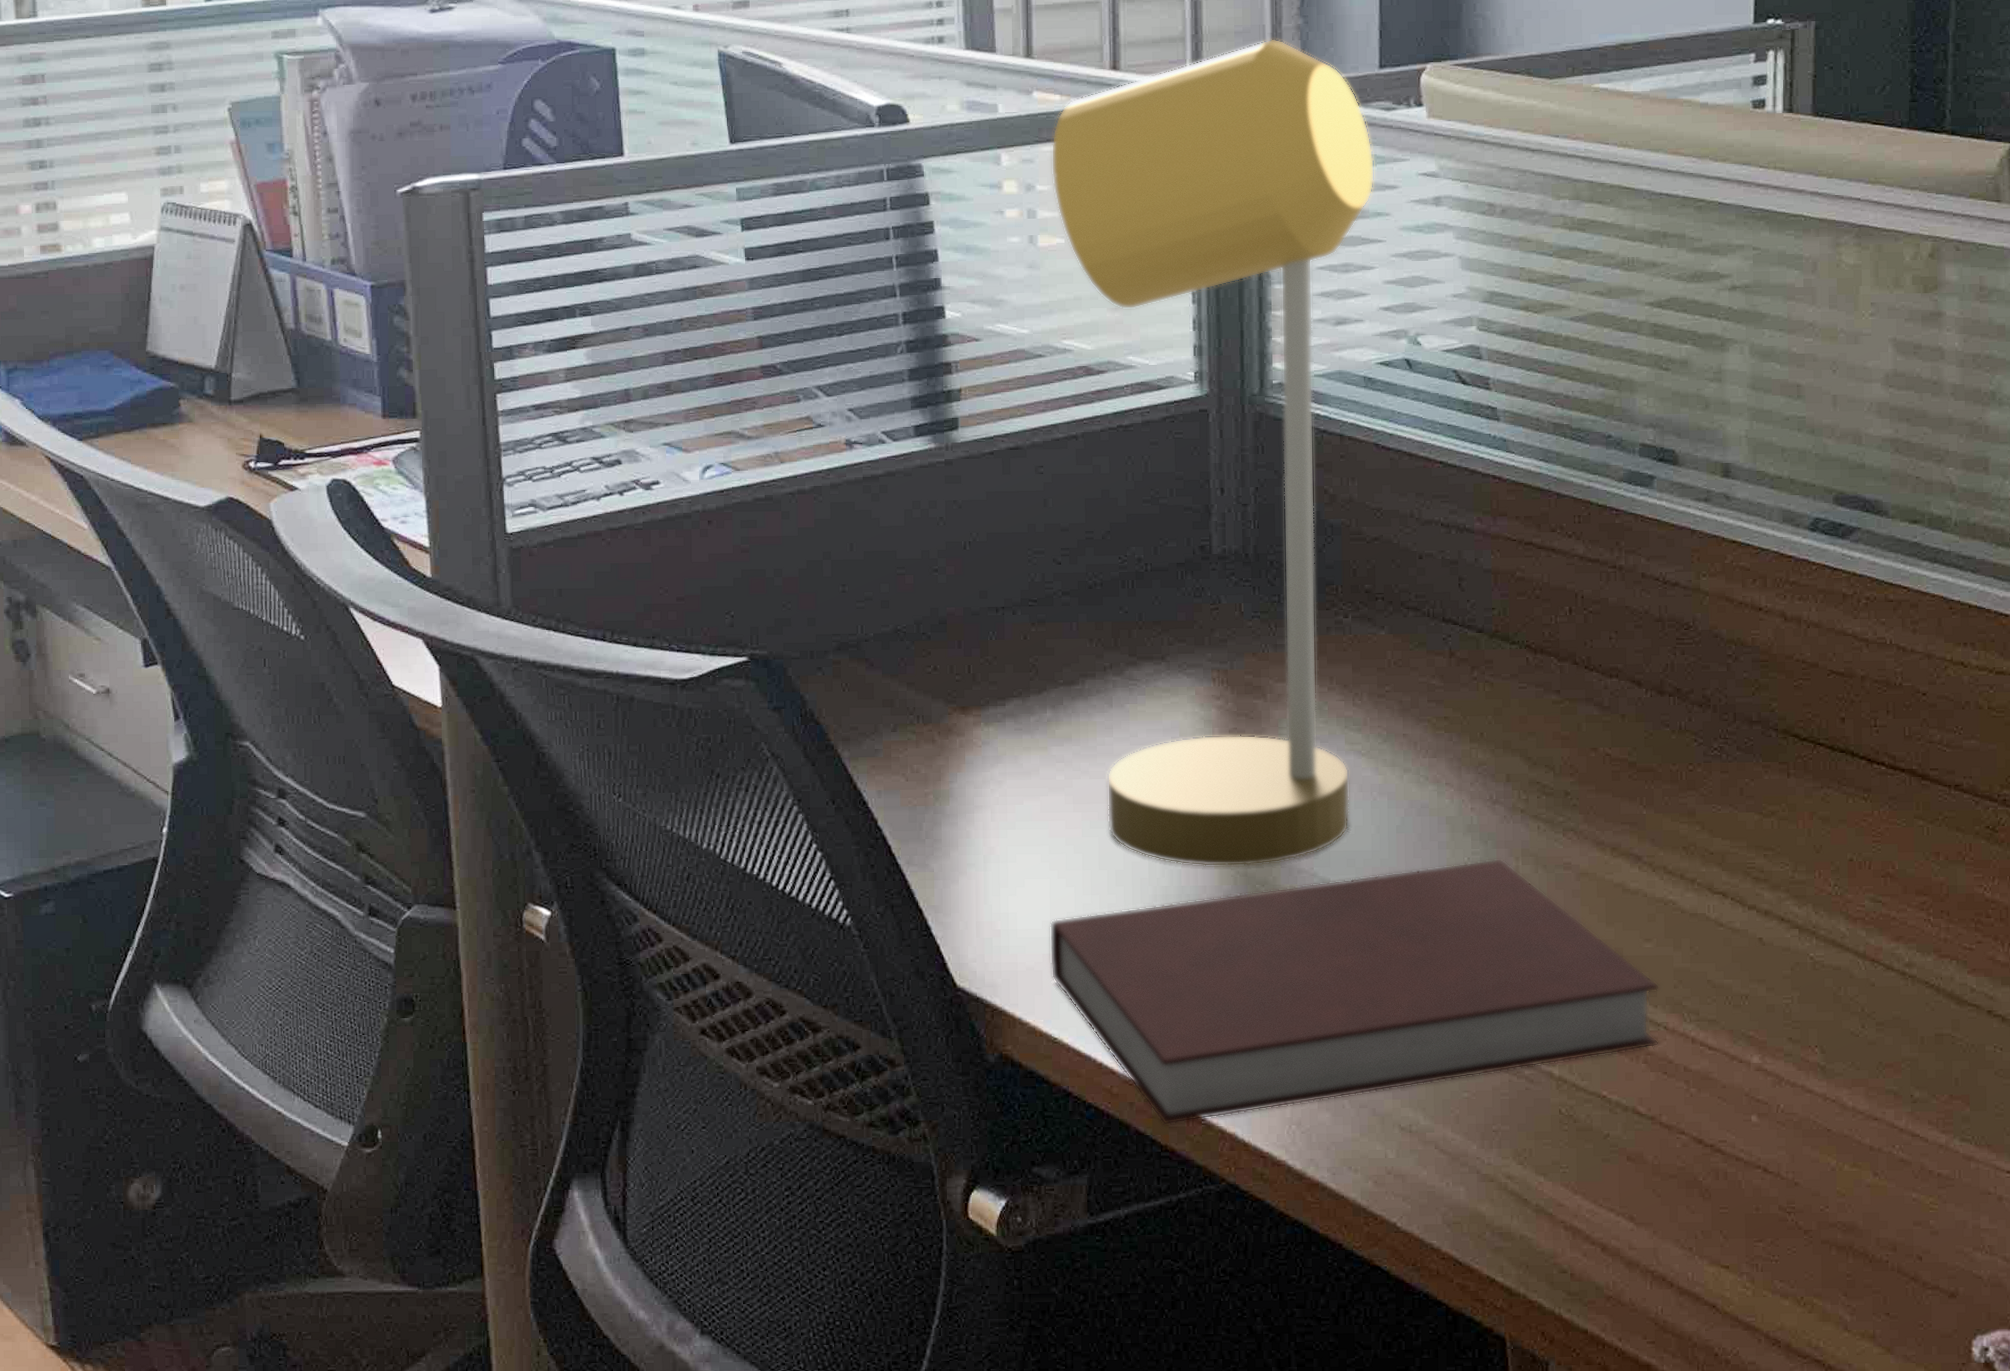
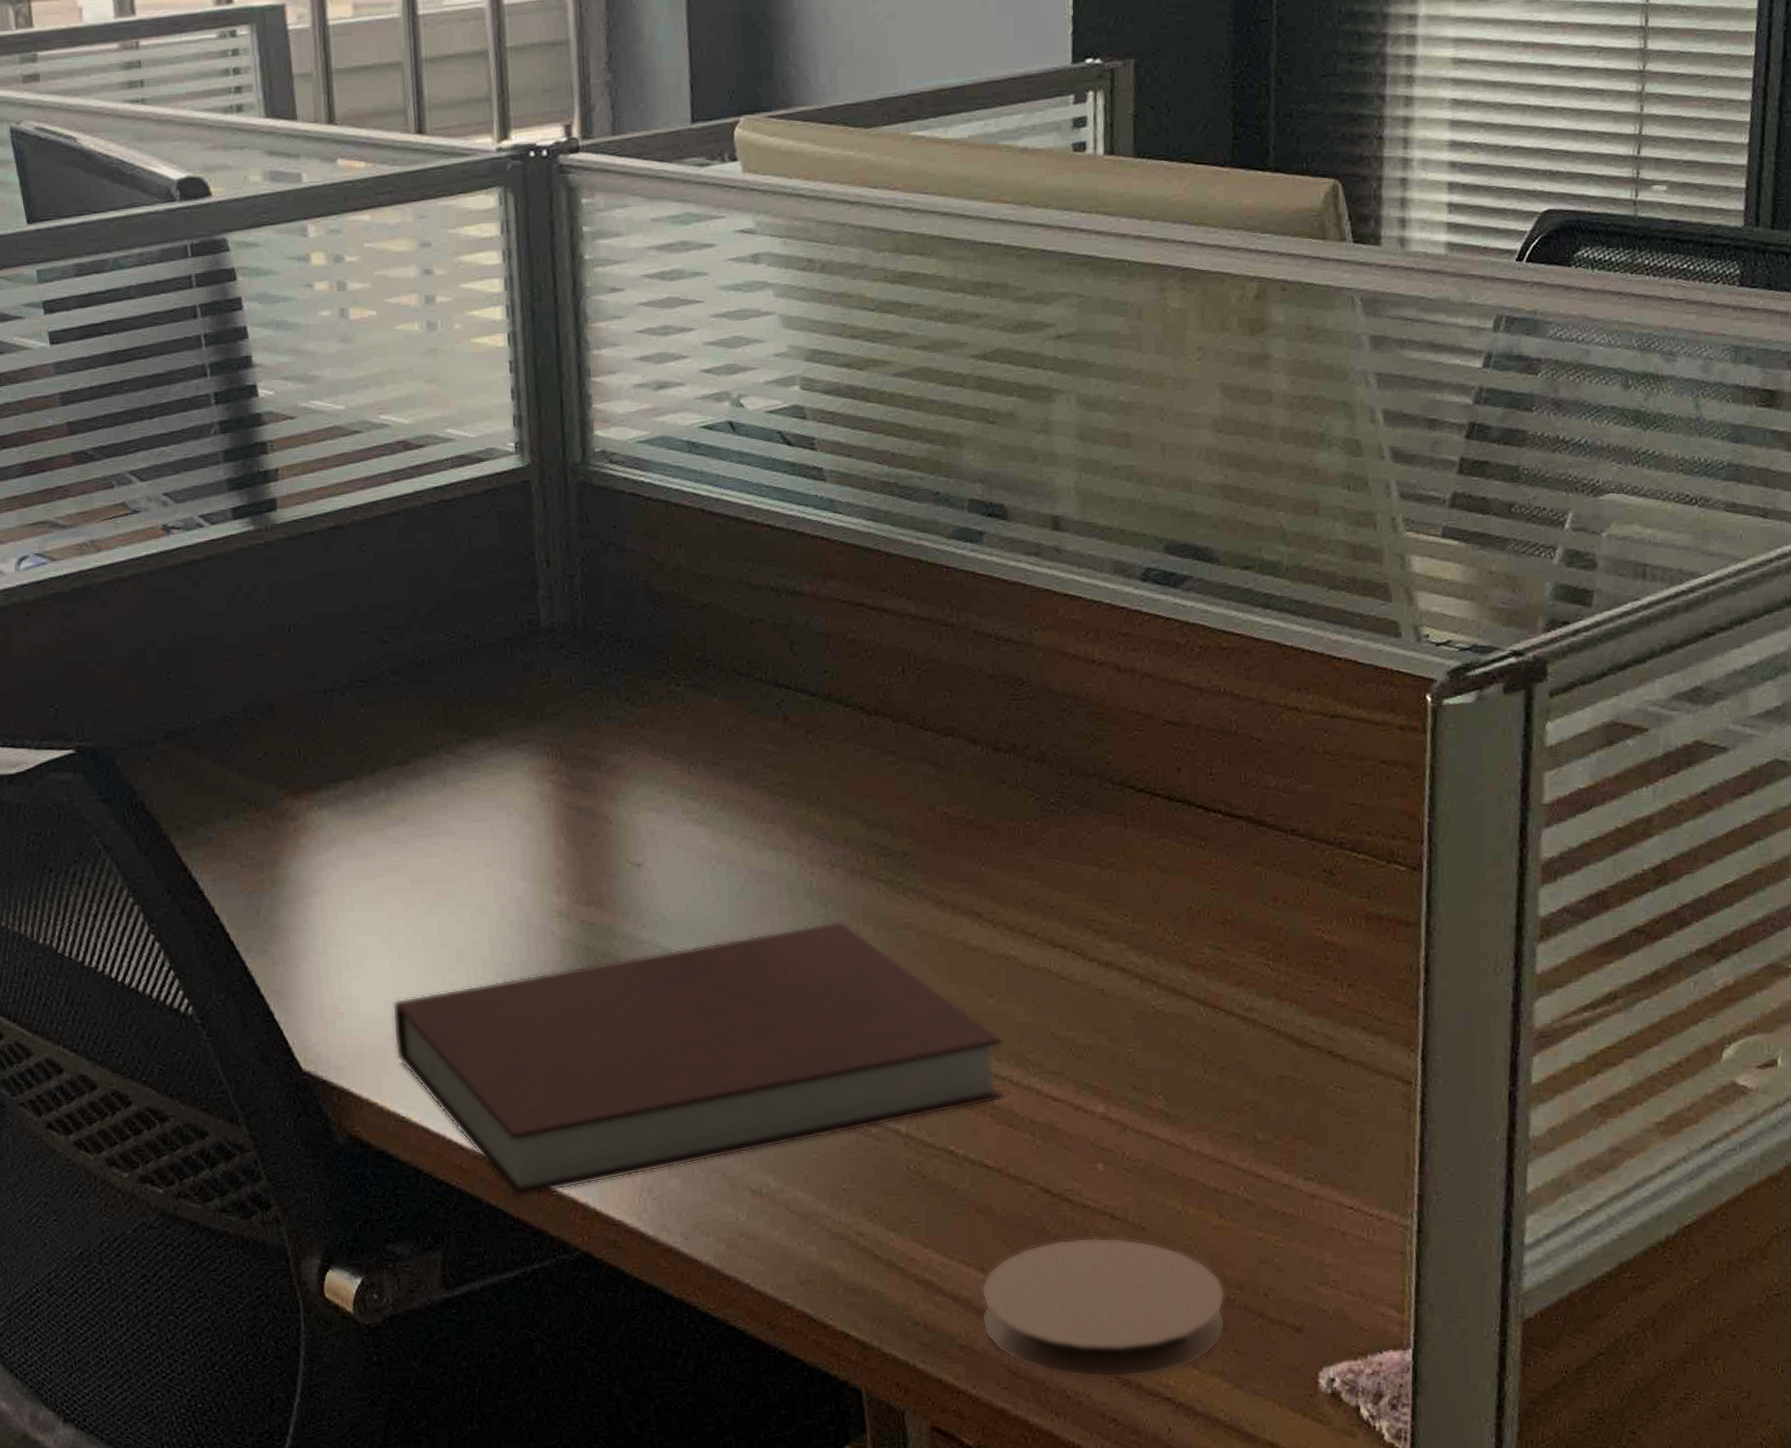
desk lamp: present [1051,39,1375,867] -> none [358,96,691,941]
coaster: none [1630,1190,1879,1339] -> present [981,1237,1226,1380]

